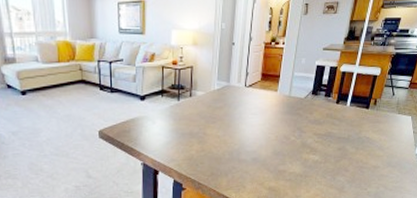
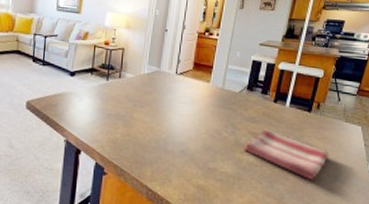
dish towel: none [310,129,384,168] -> present [244,129,329,180]

